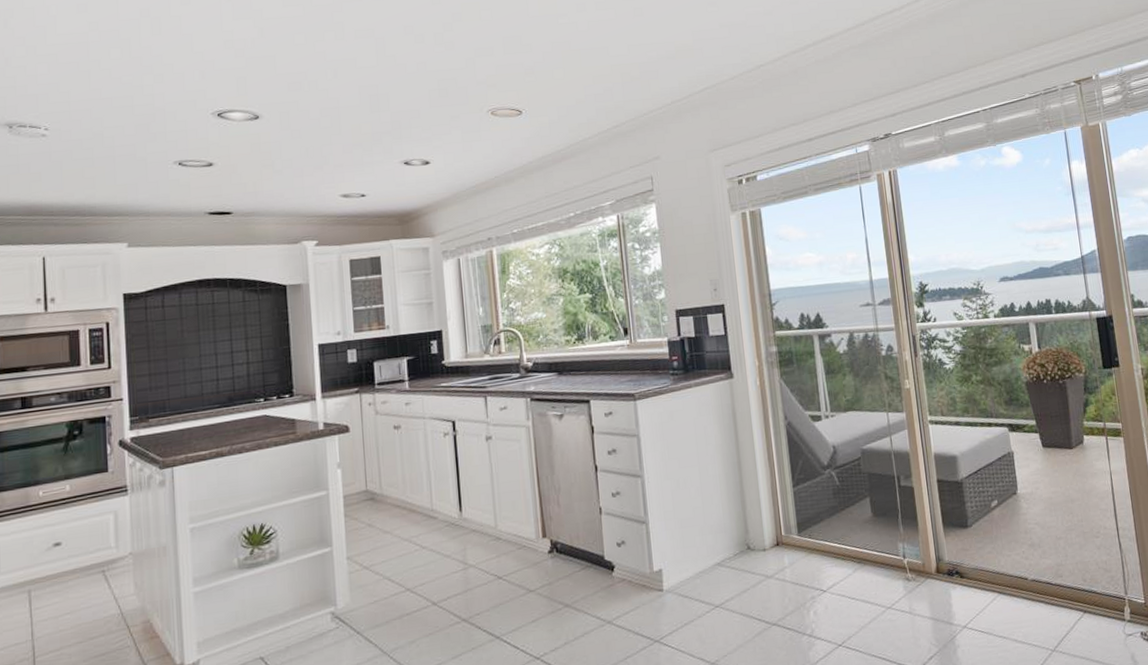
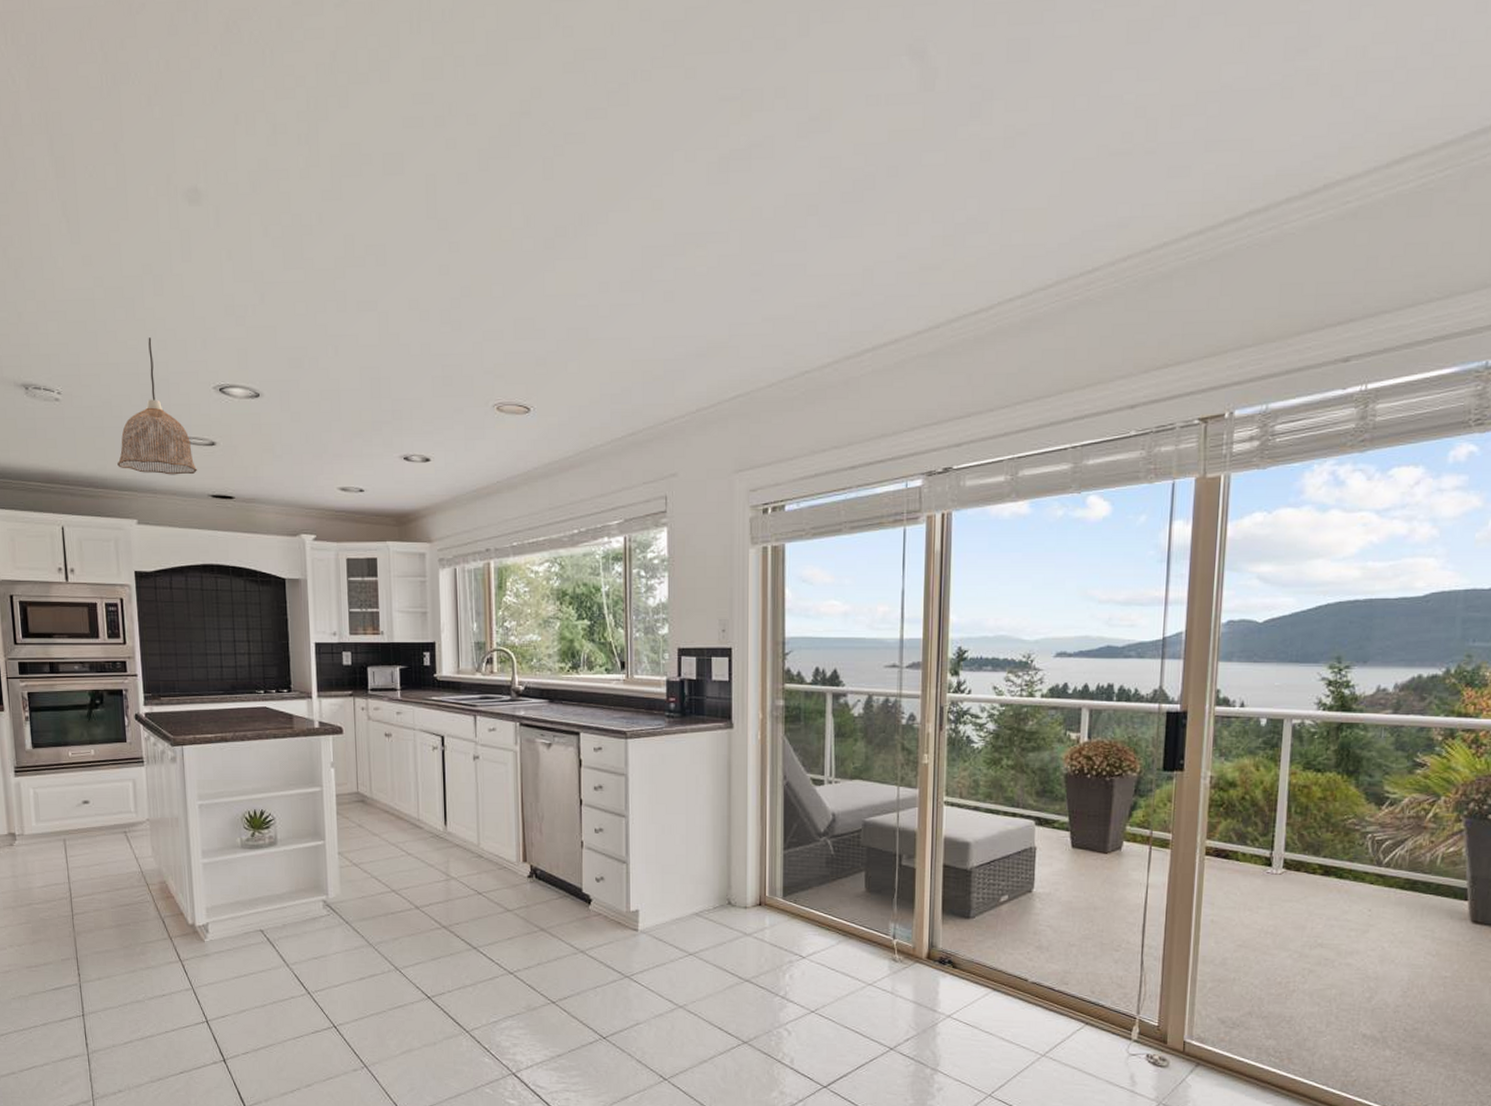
pendant lamp: none [107,72,193,198] -> present [117,337,197,475]

